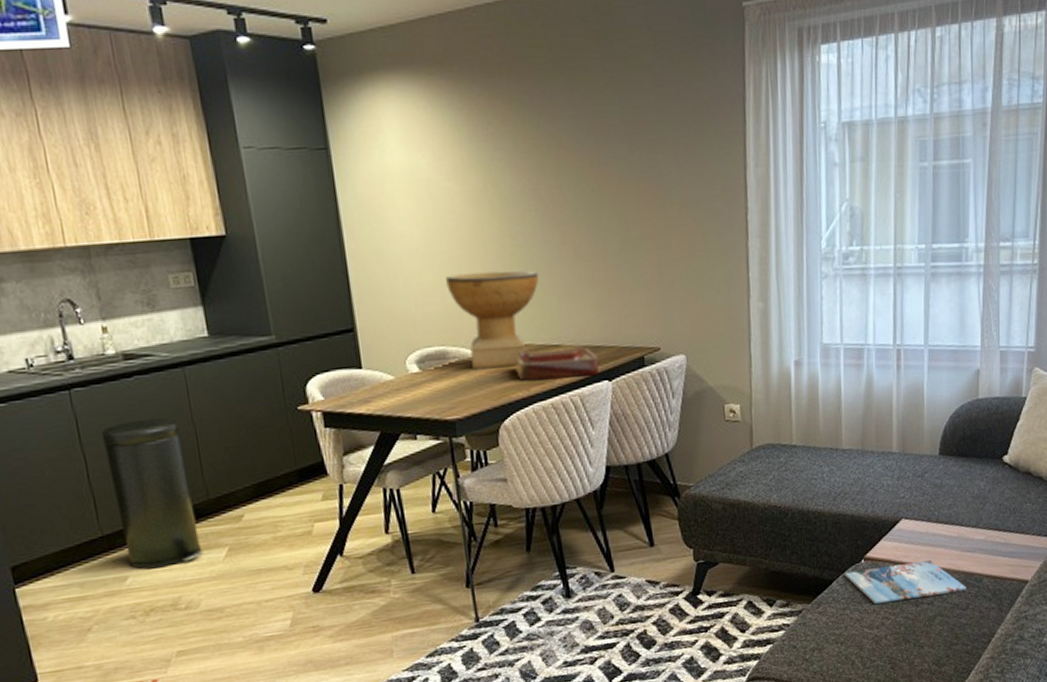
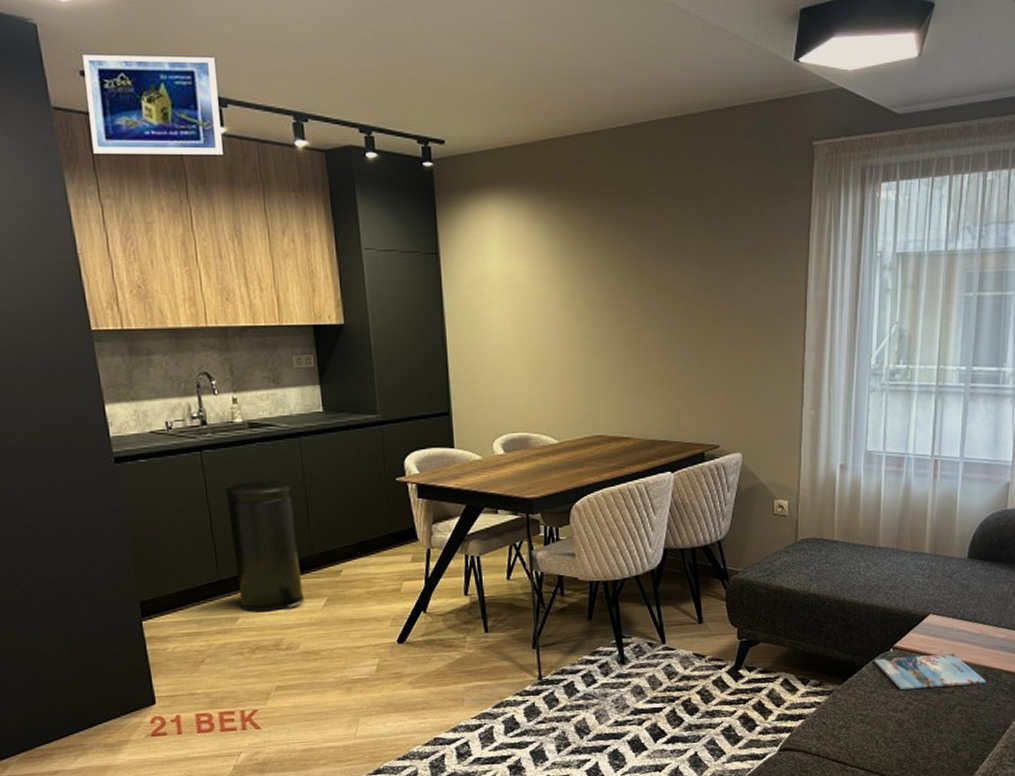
decorative bowl: present [446,270,539,369] -> none [533,369,616,455]
decorative tray: present [514,347,600,381] -> none [589,441,664,468]

